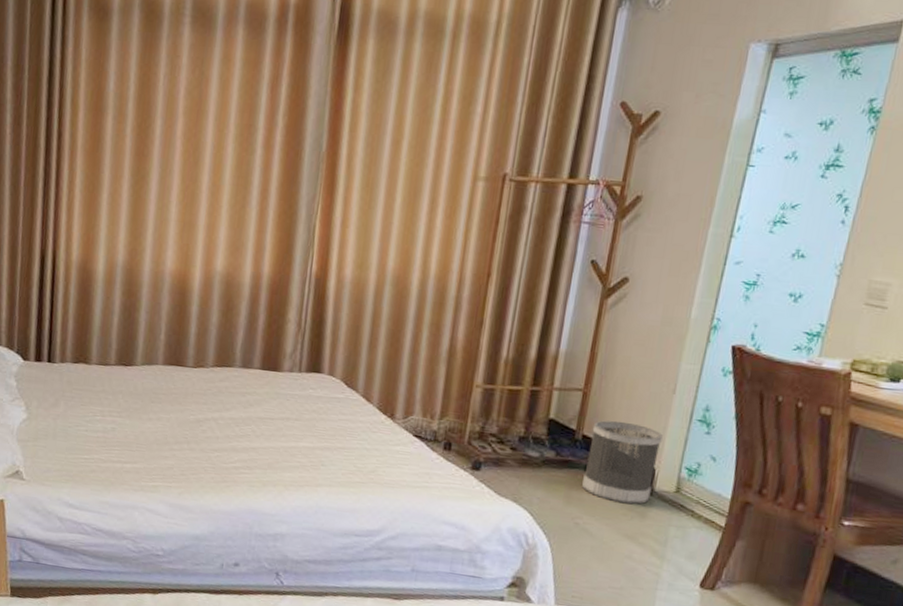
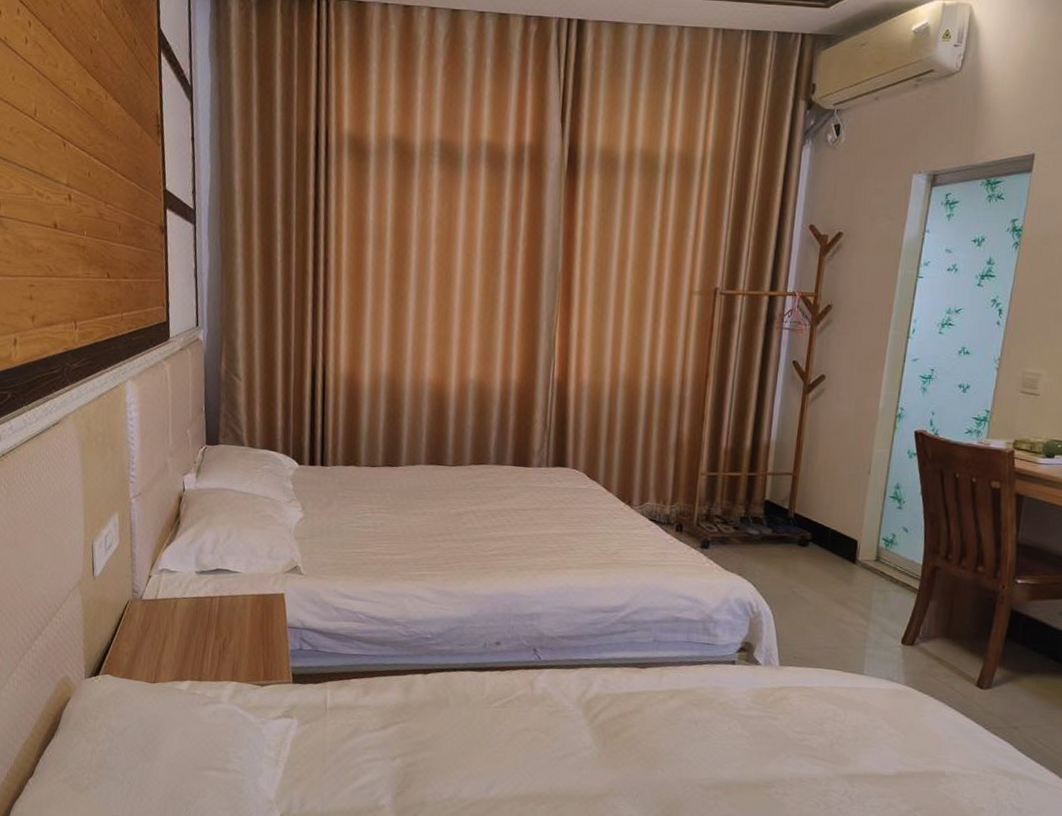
wastebasket: present [582,420,663,504] -> none [796,500,862,573]

